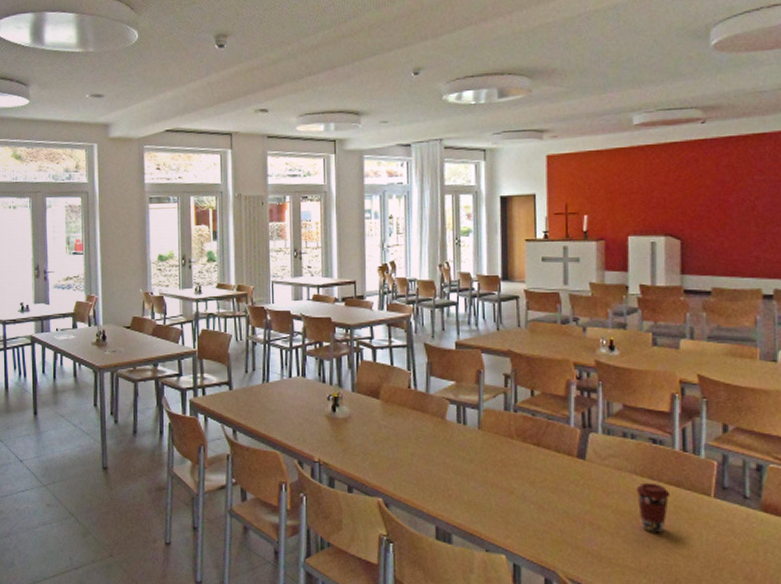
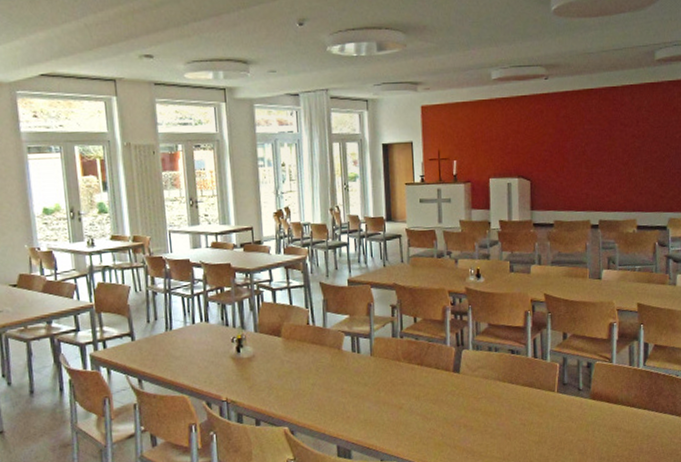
coffee cup: present [636,482,671,533] -> none [499,386,525,427]

